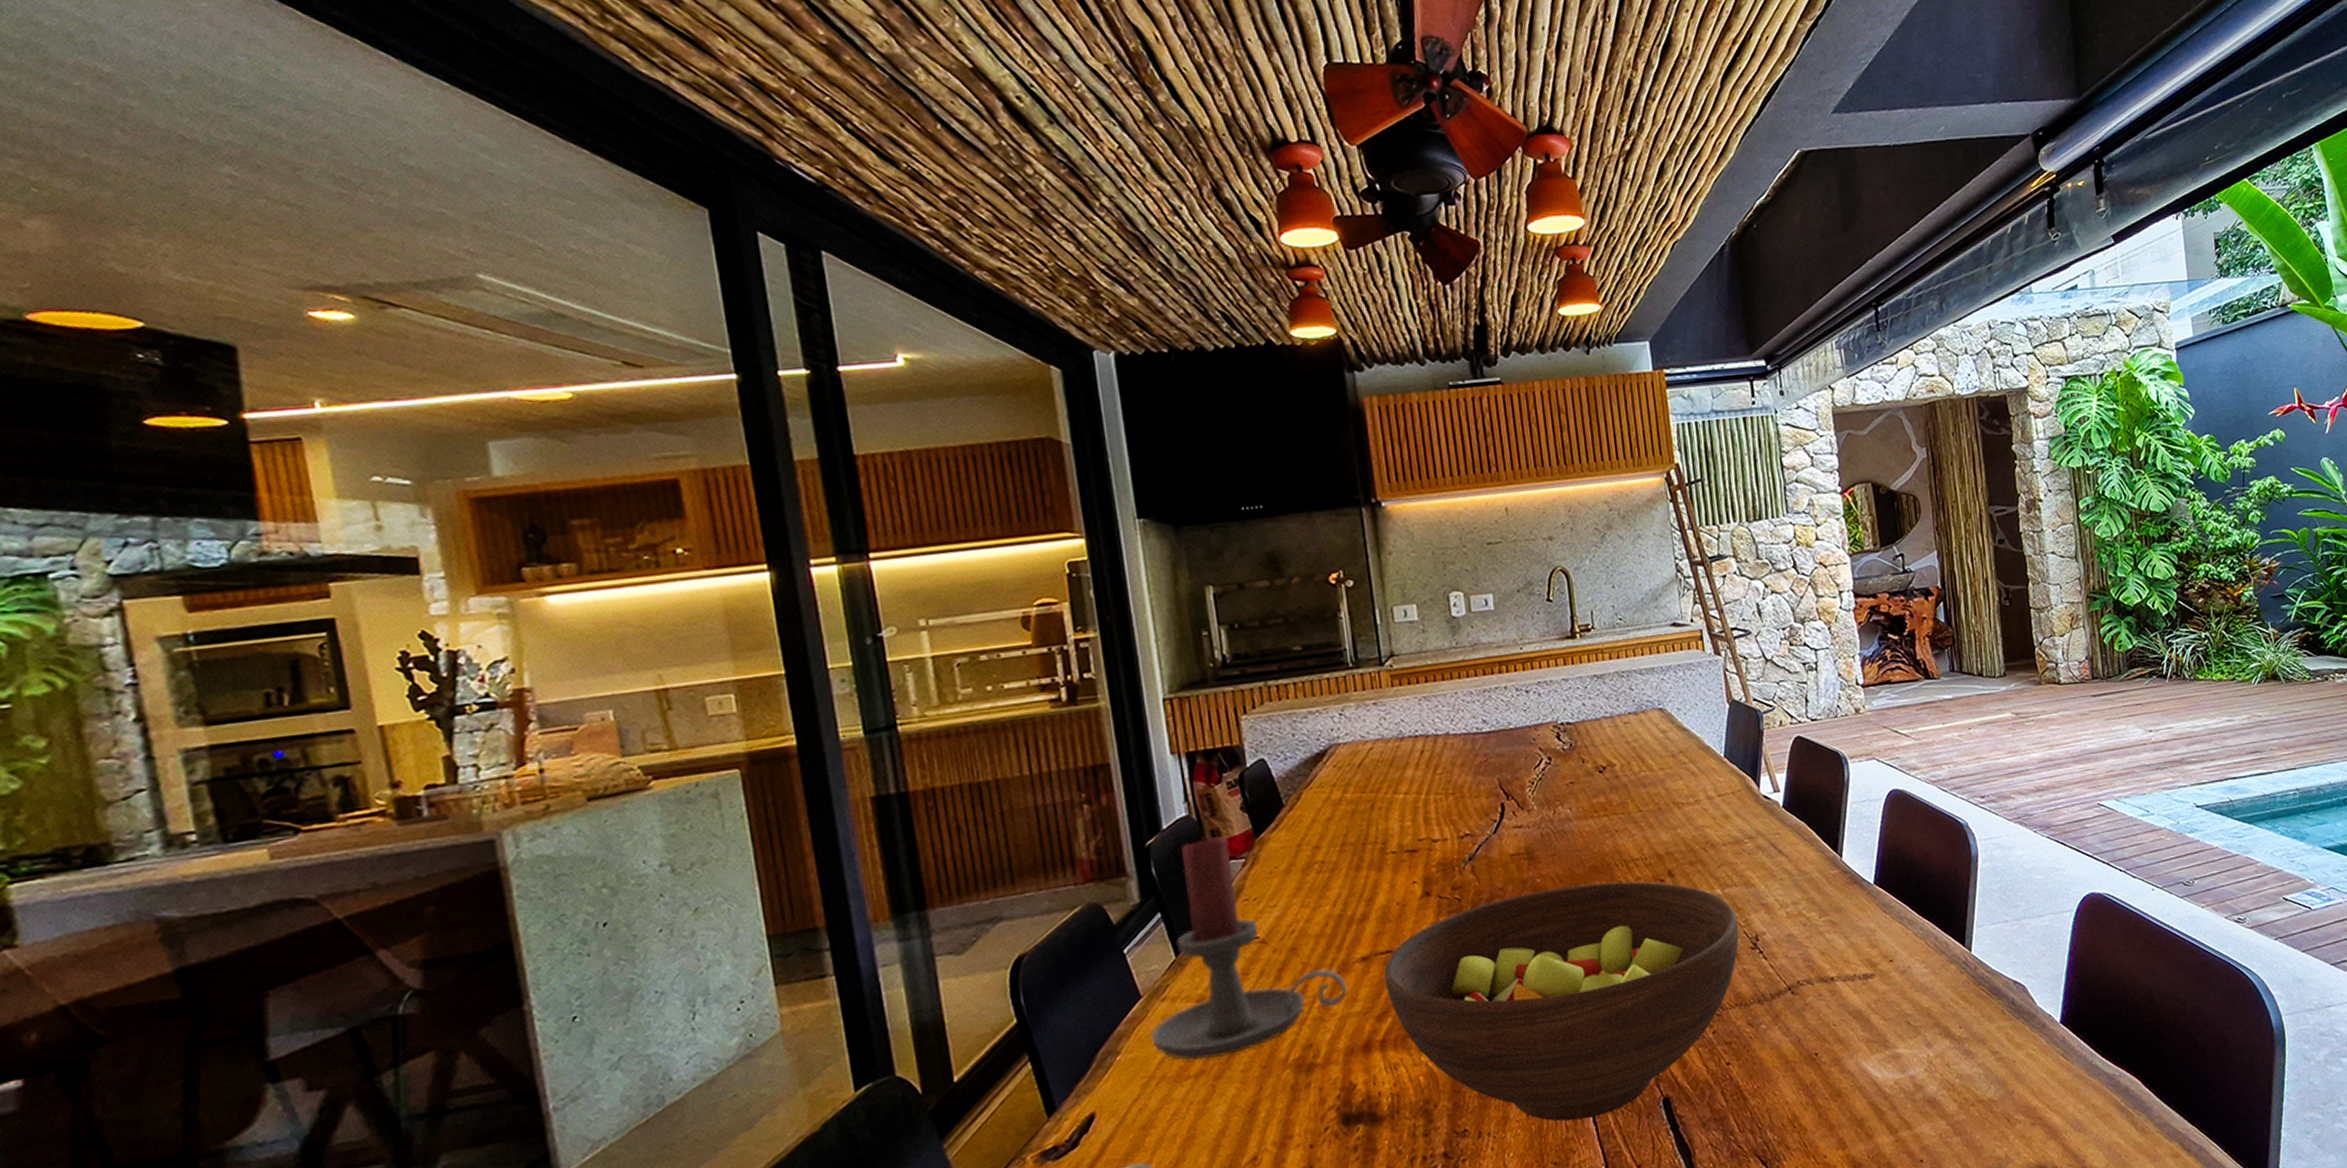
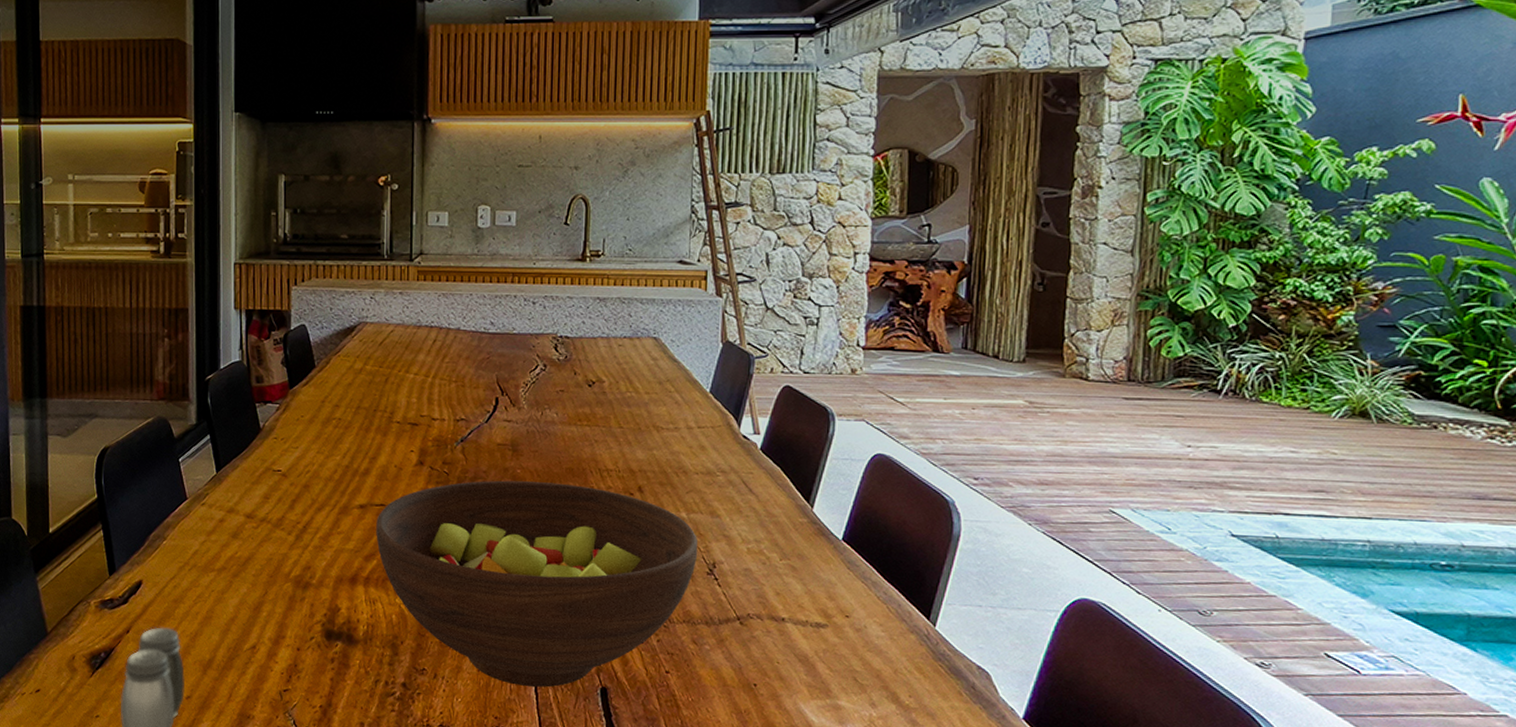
candle holder: present [1150,835,1347,1060] -> none [190,381,345,561]

